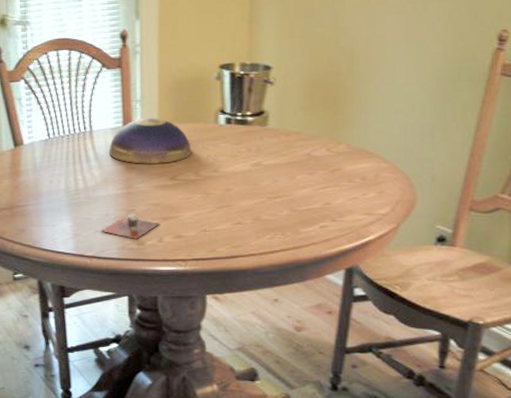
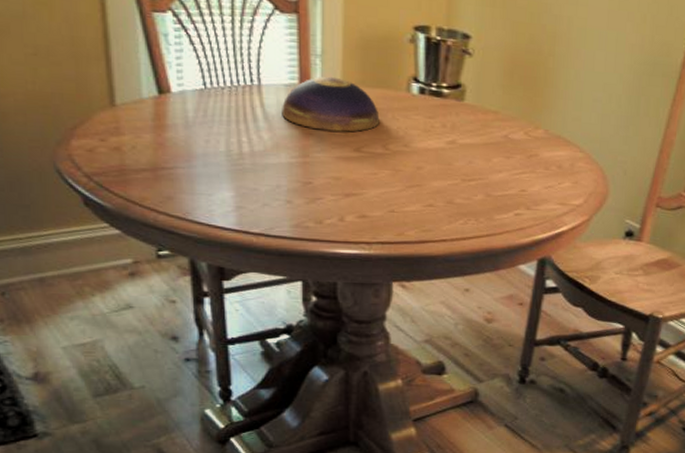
cup: present [101,214,160,239] -> none [270,187,342,216]

